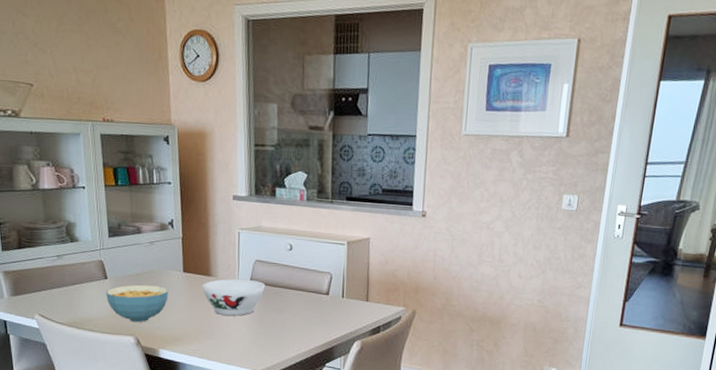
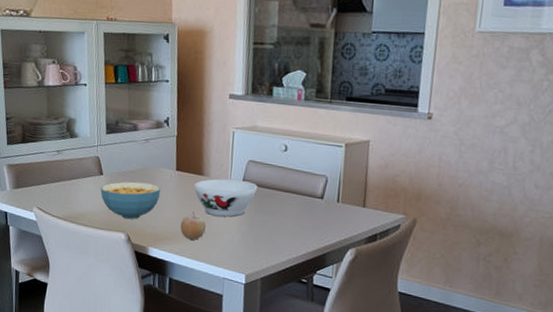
fruit: none [190,312,216,341] -> present [180,212,206,241]

